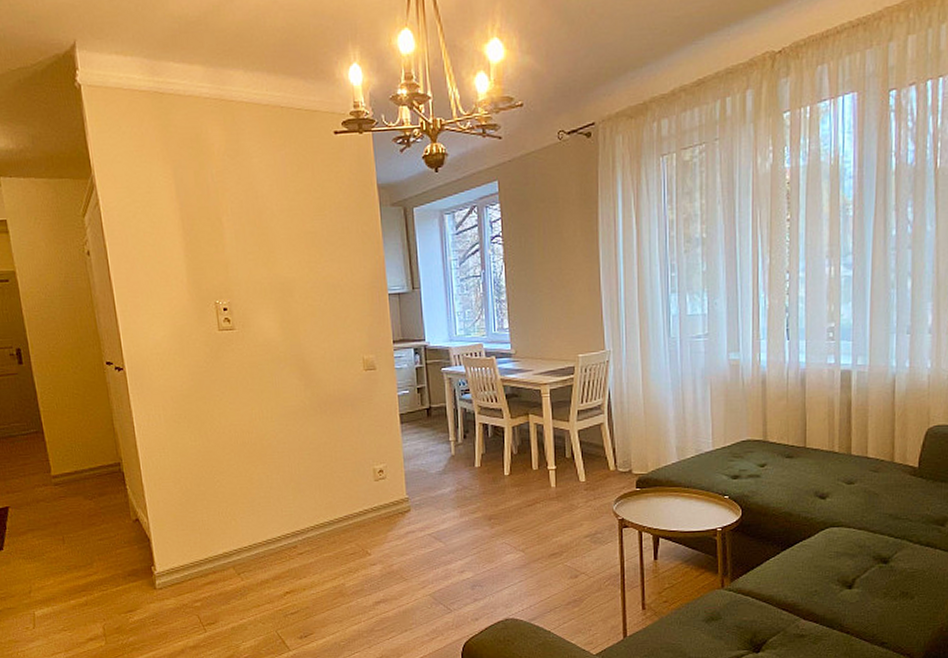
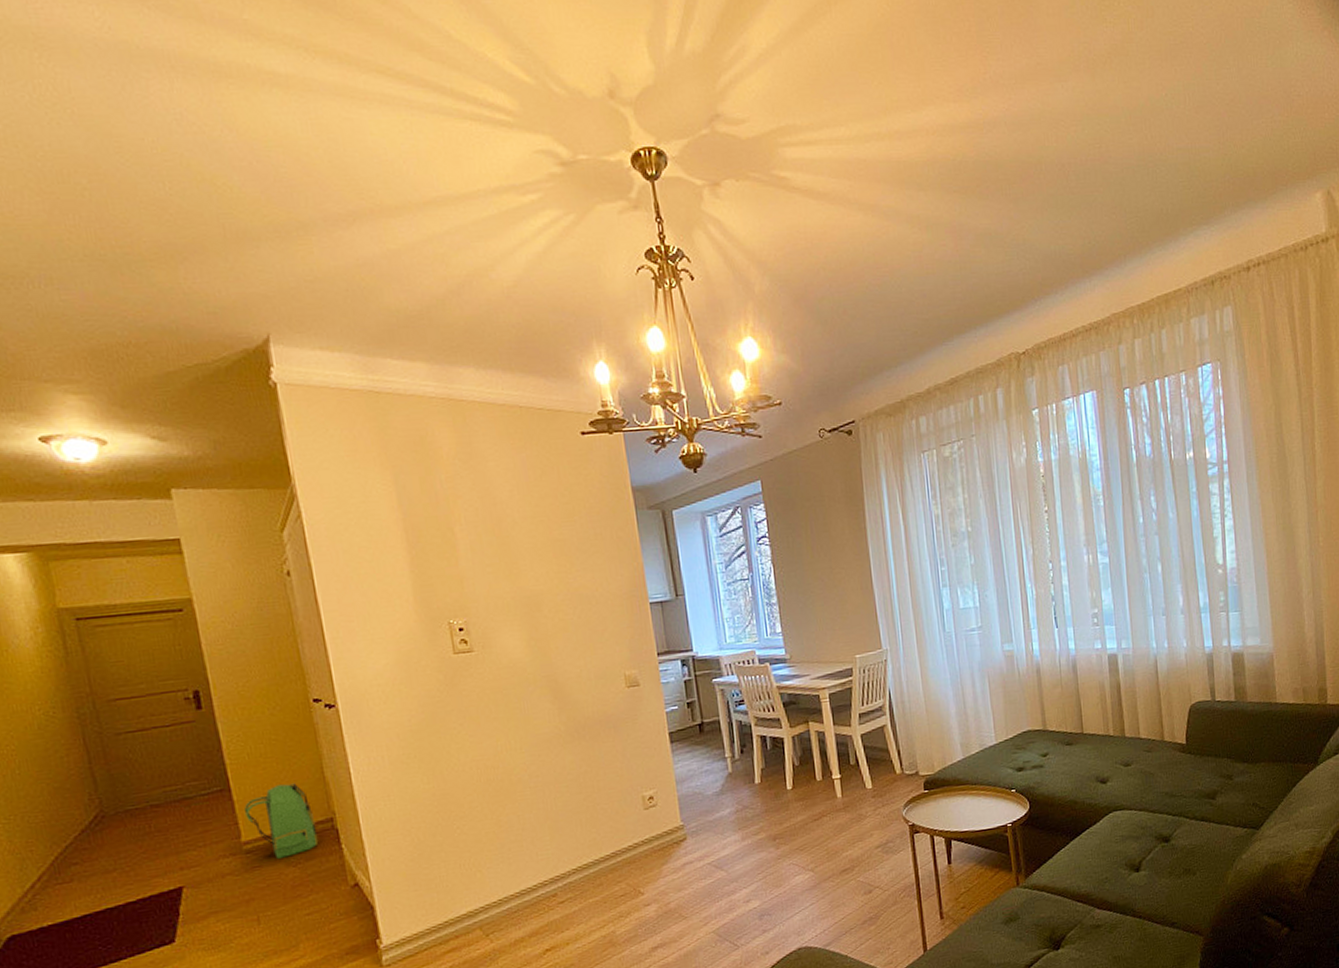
backpack: none [54,431,109,492] -> present [245,783,319,859]

